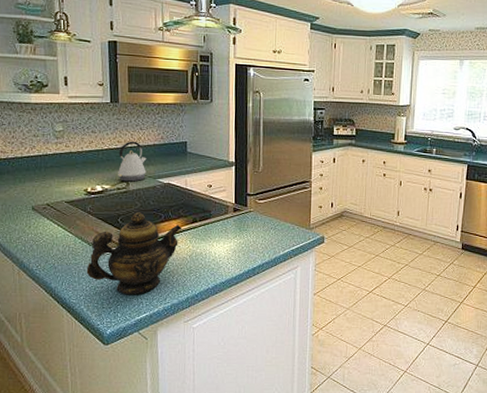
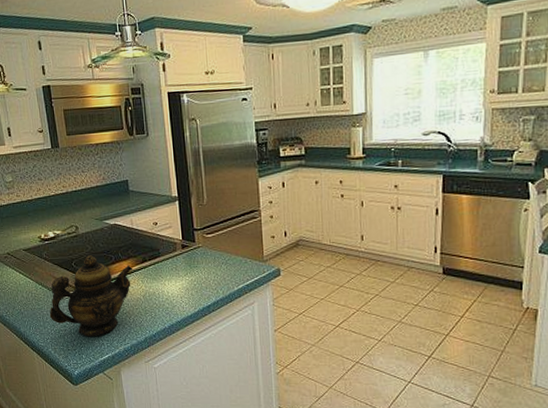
kettle: present [118,141,147,182] -> none [65,184,93,226]

